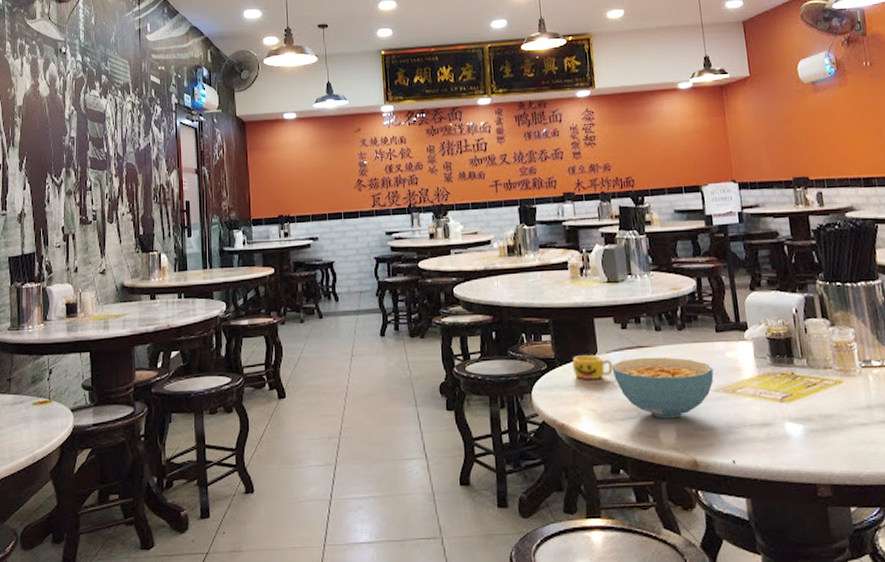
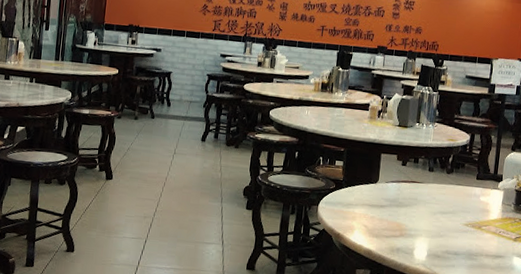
cup: present [572,355,613,379] -> none [356,181,389,202]
cereal bowl: present [611,357,714,419] -> none [387,190,467,242]

